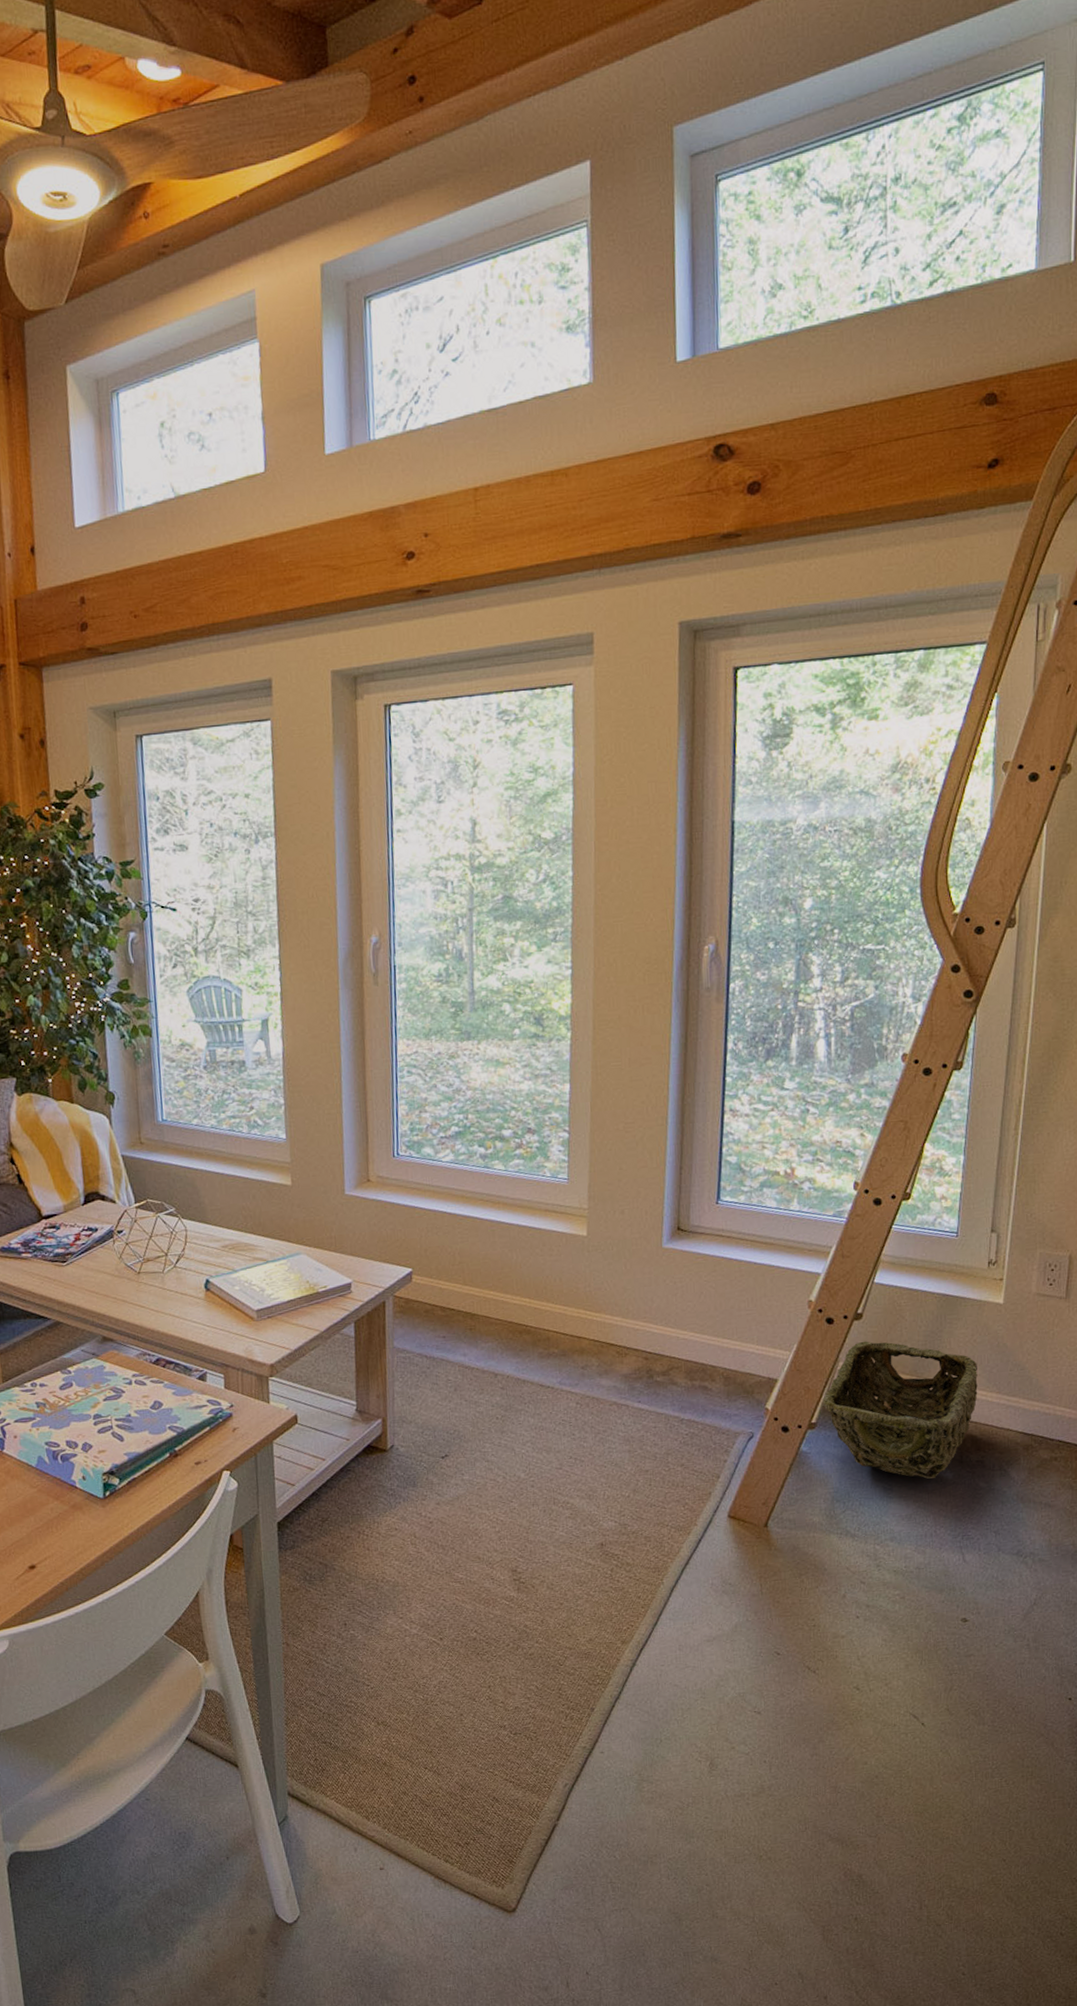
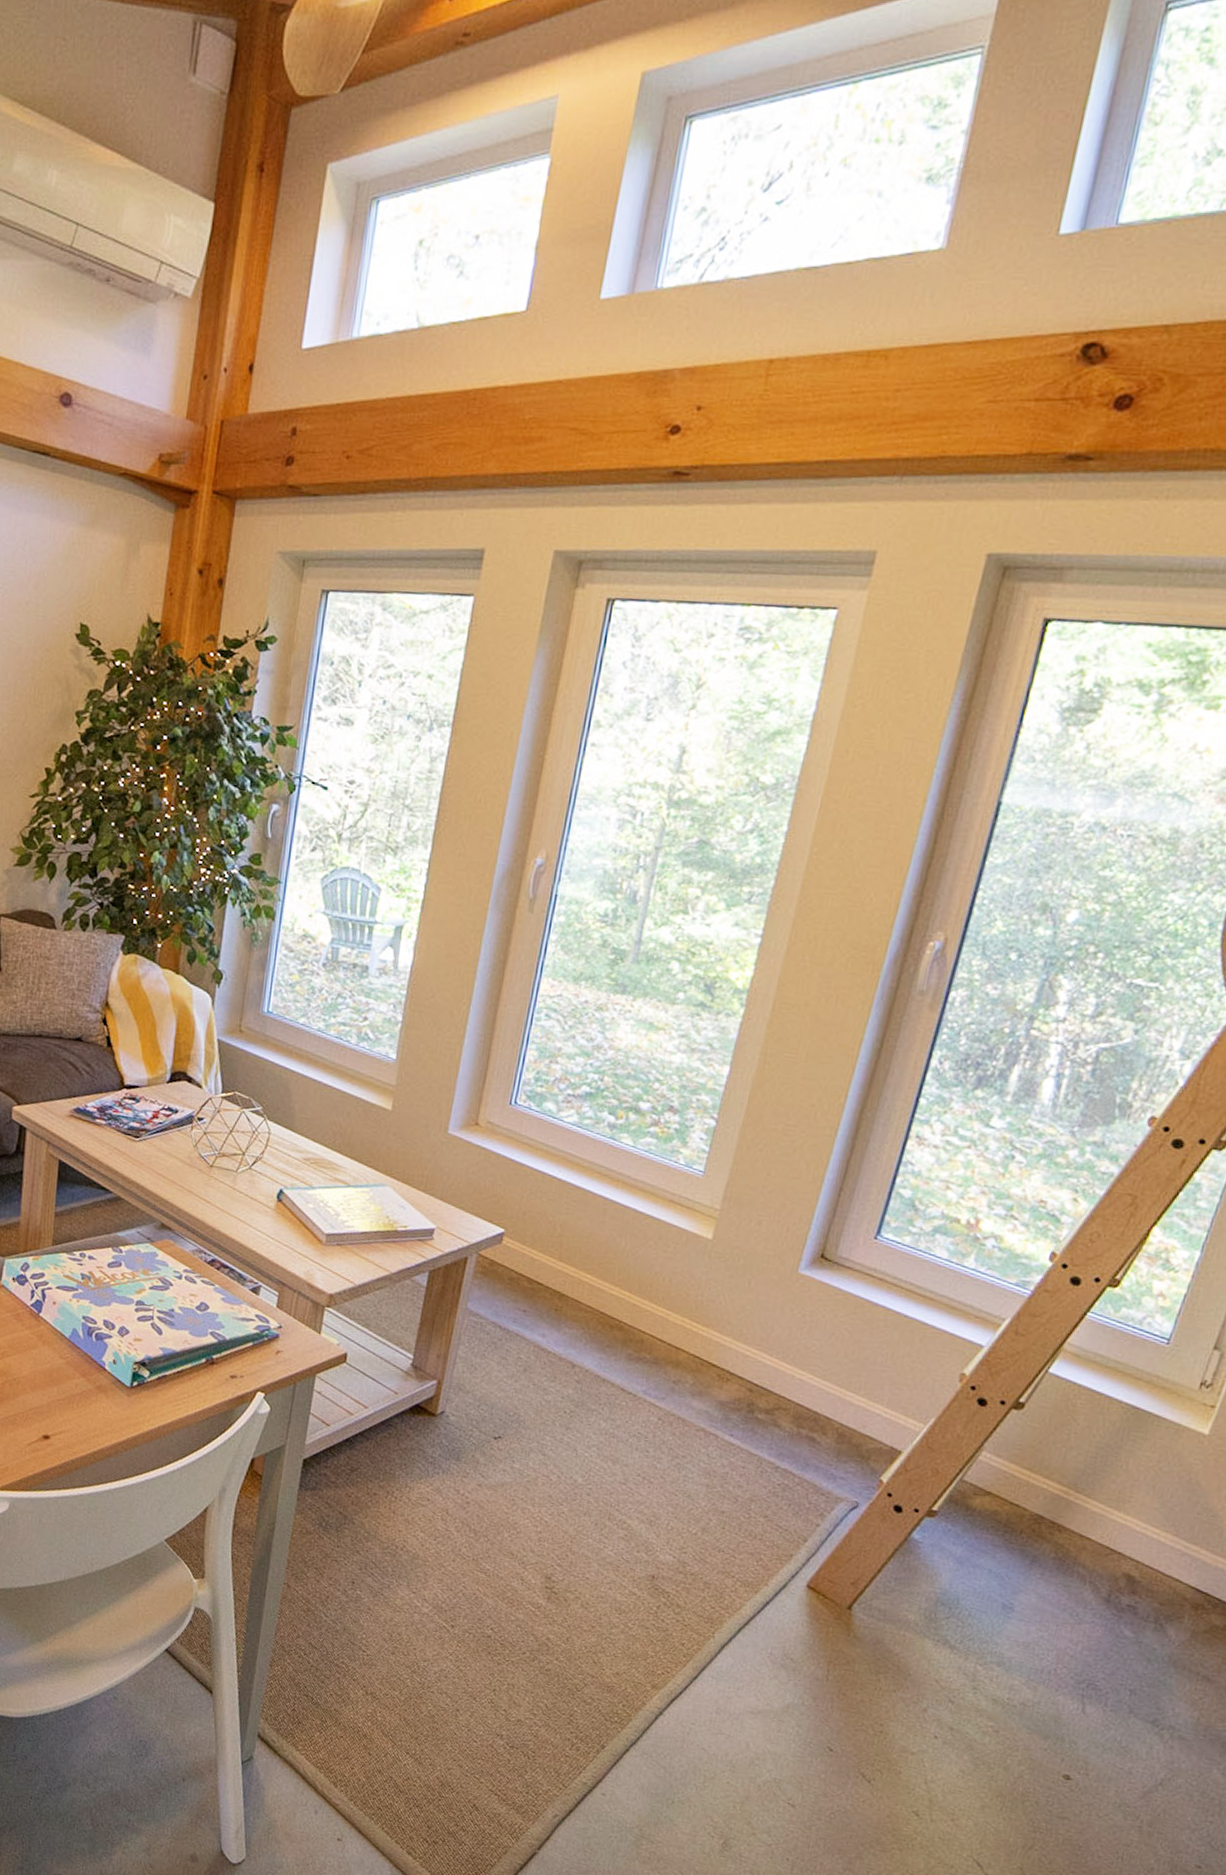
woven basket: present [823,1341,978,1479] -> none [950,1434,1157,1611]

